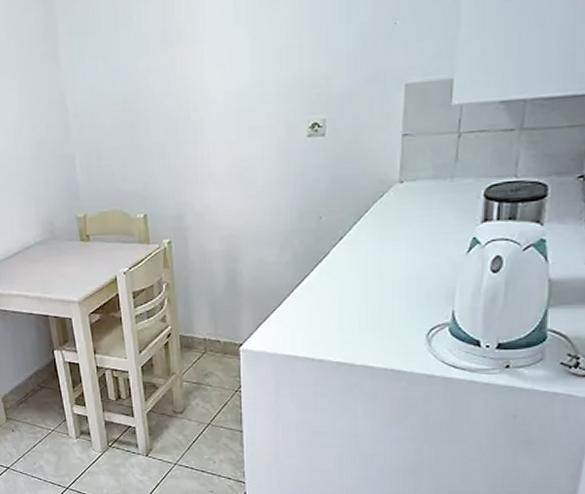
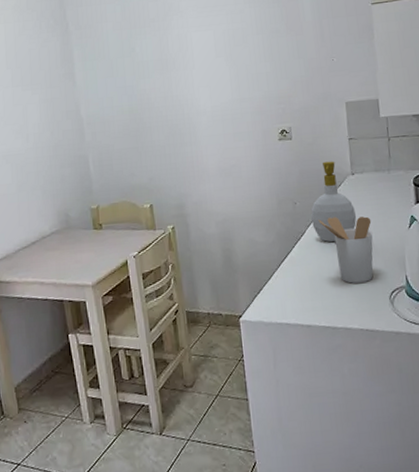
soap bottle: none [338,164,397,267] -> present [310,161,357,242]
utensil holder: none [347,235,418,316] -> present [318,216,374,284]

